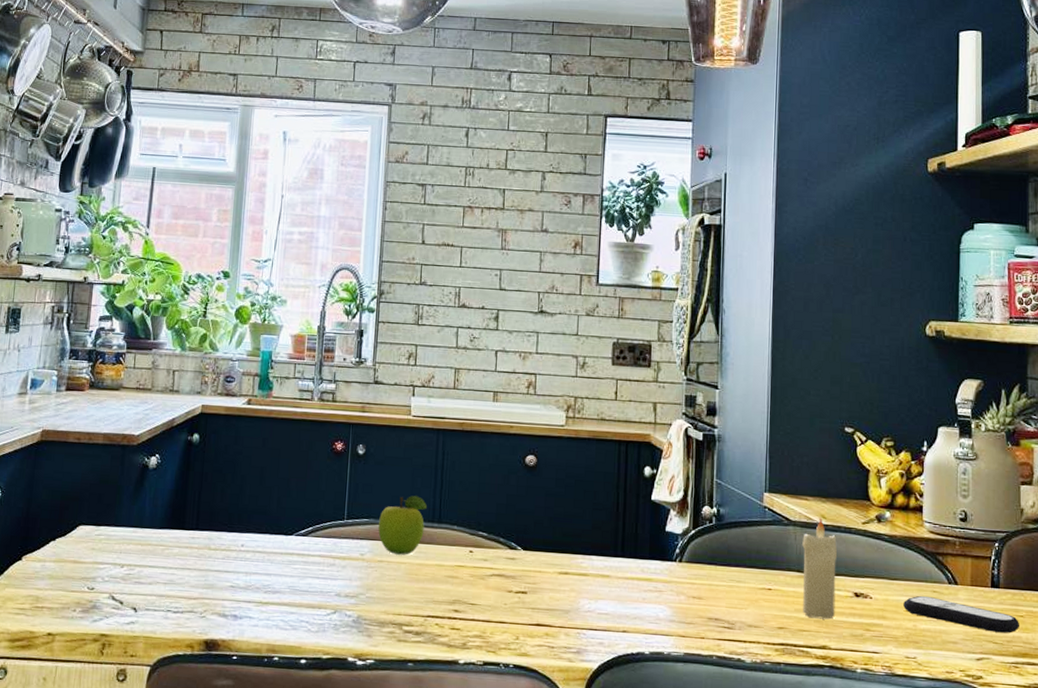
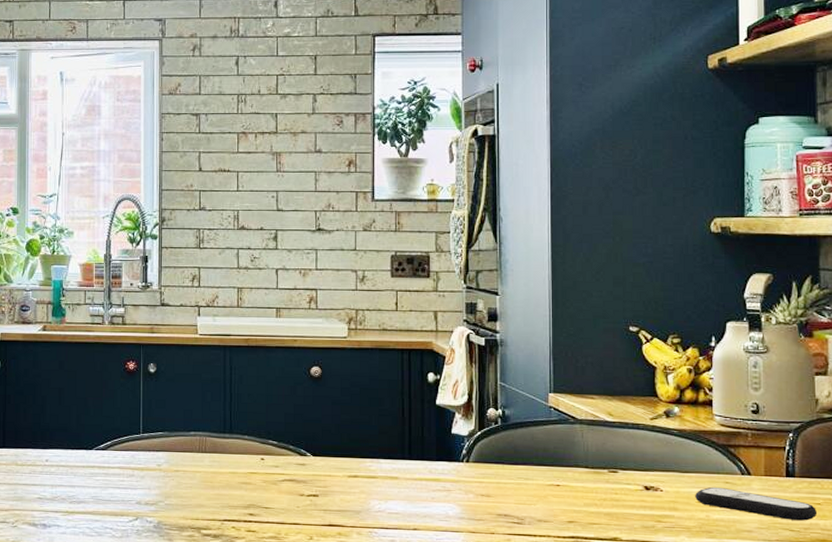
fruit: present [378,495,428,555] -> none [173,409,219,465]
candle: present [802,518,838,620] -> none [590,415,626,513]

